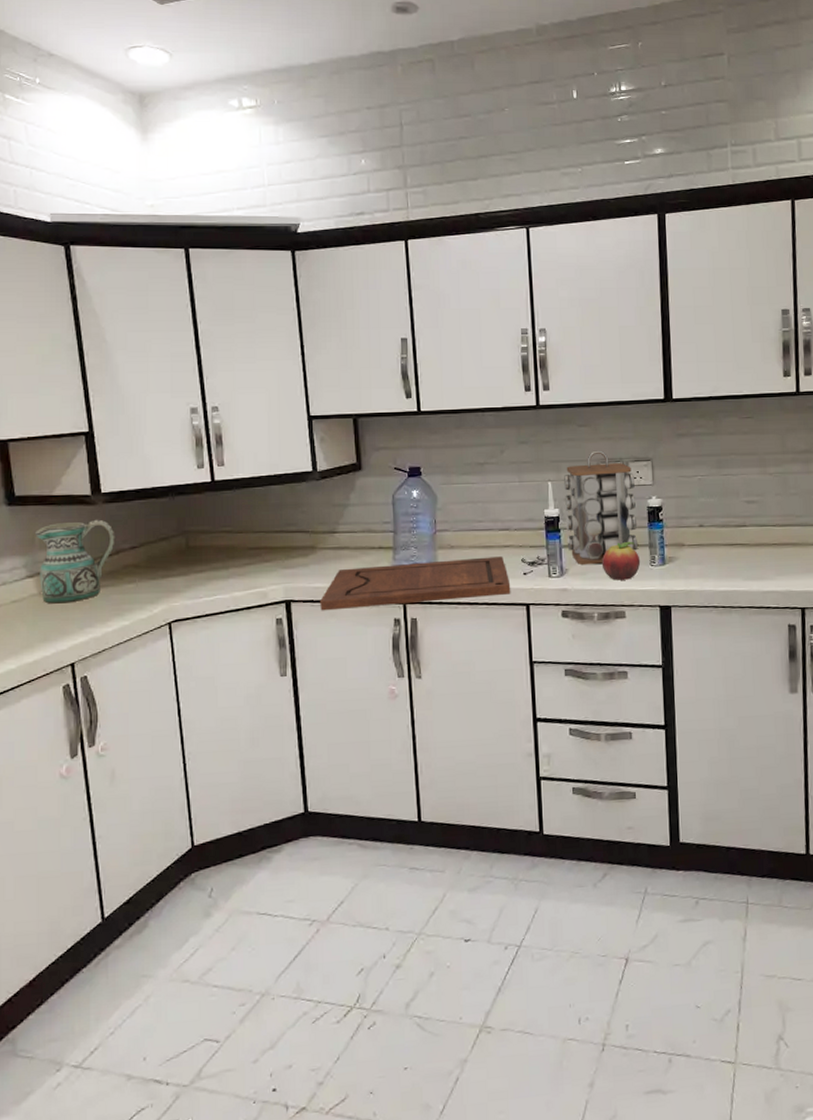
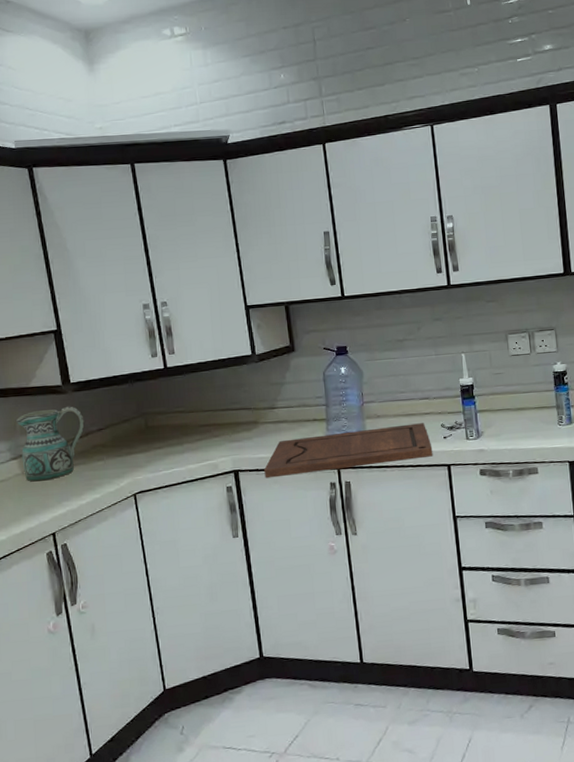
spice rack: present [563,450,638,565] -> none [475,323,546,427]
fruit: present [601,541,641,580] -> none [513,403,550,440]

